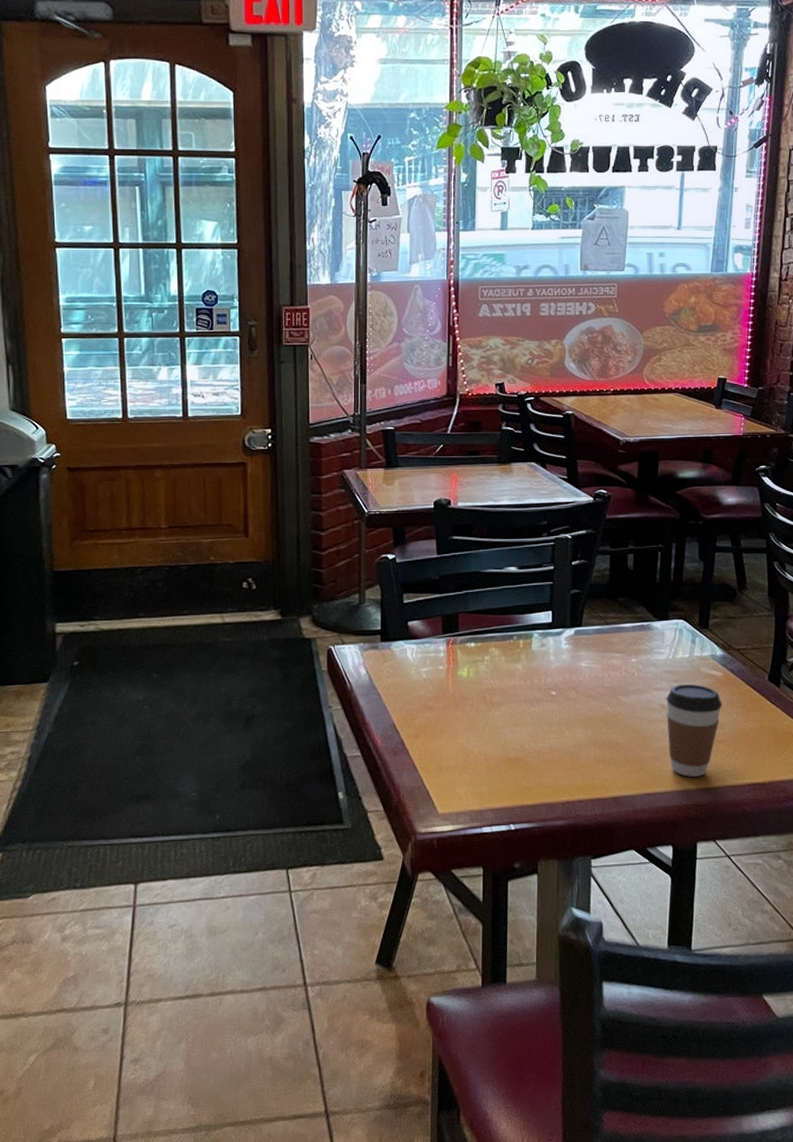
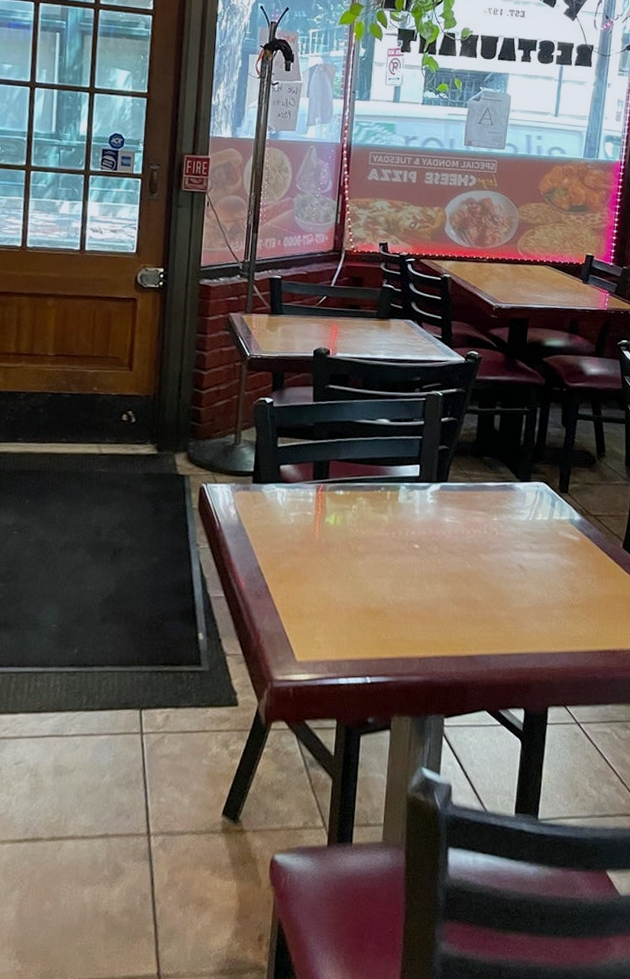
coffee cup: present [666,683,722,777] -> none [524,546,578,640]

